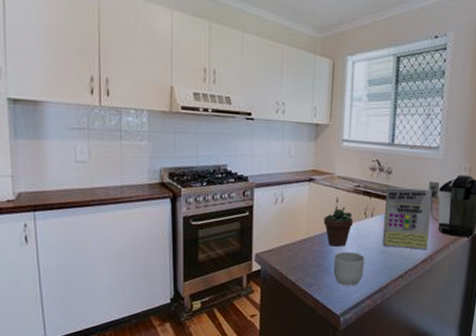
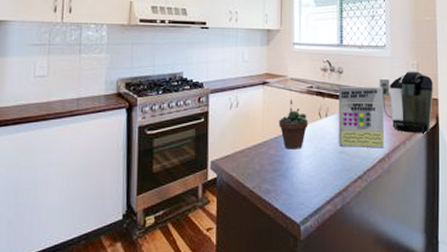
mug: present [333,252,365,286] -> none [291,154,322,191]

